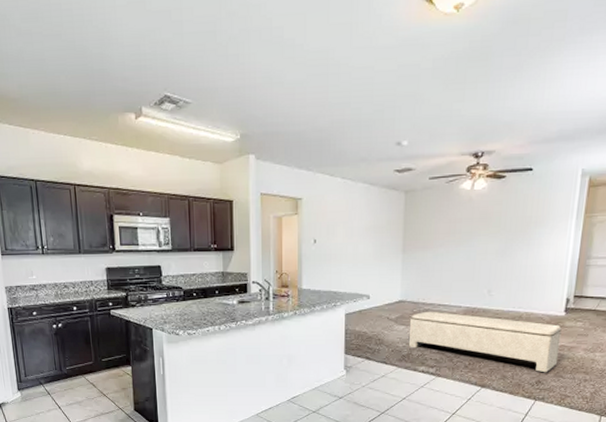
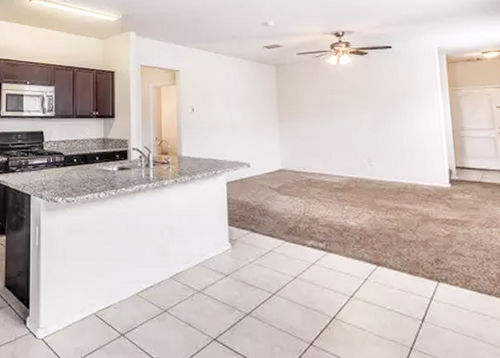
bench: present [408,311,562,373] -> none [292,180,454,250]

